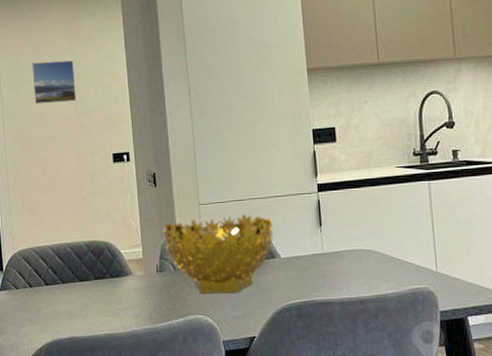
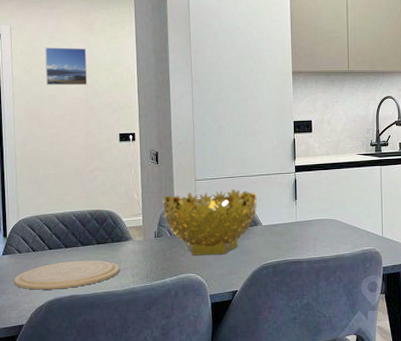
plate: none [12,297,121,330] -> present [13,260,120,290]

